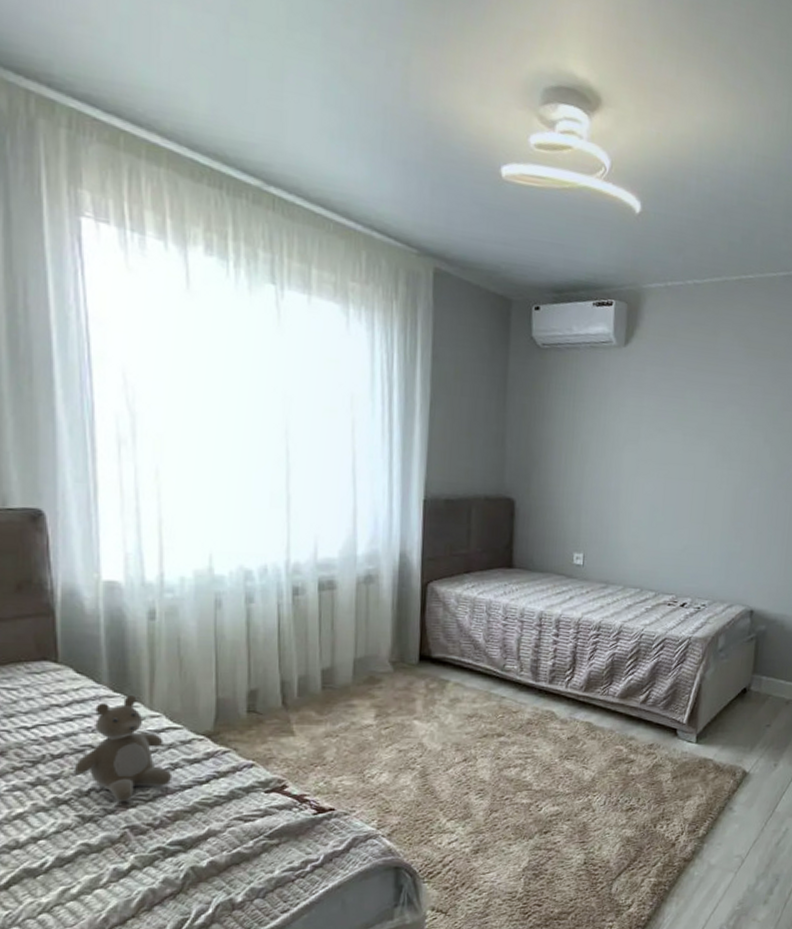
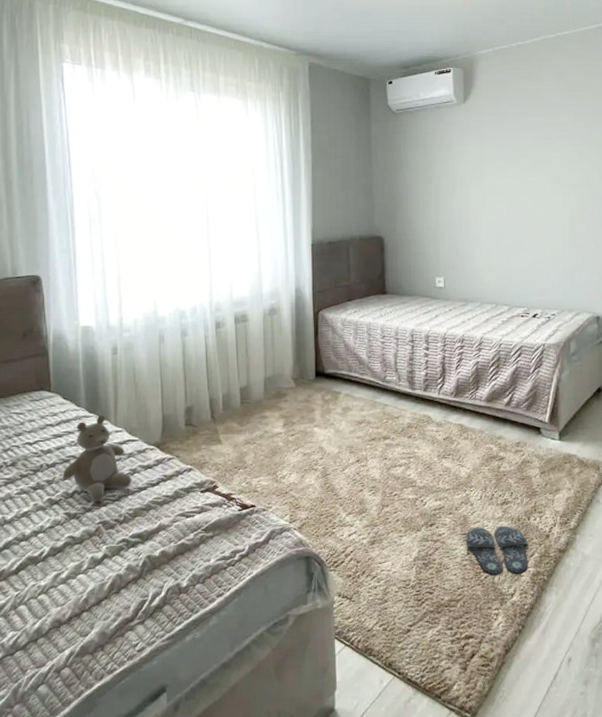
slippers: none [583,833,652,886] -> present [466,525,528,576]

